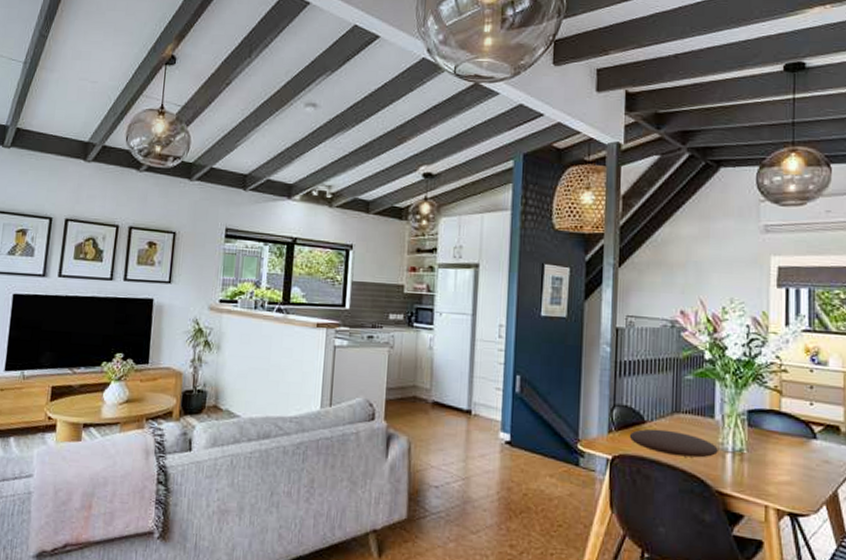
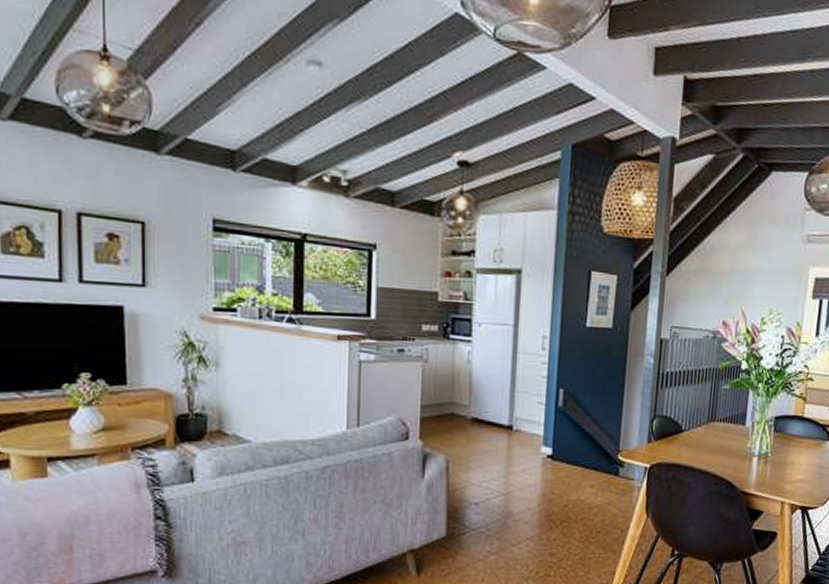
placemat: present [629,428,718,458] -> none [667,437,746,462]

